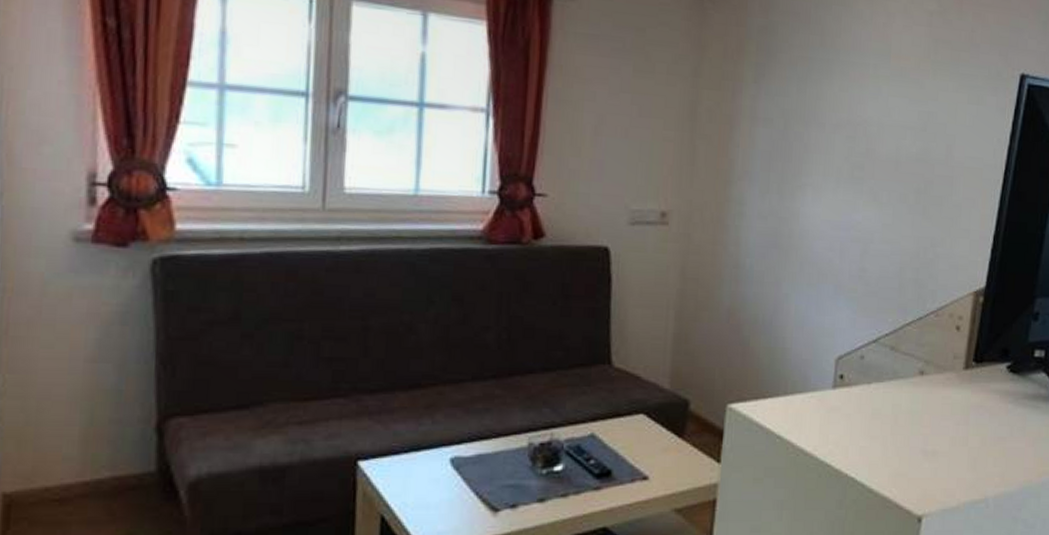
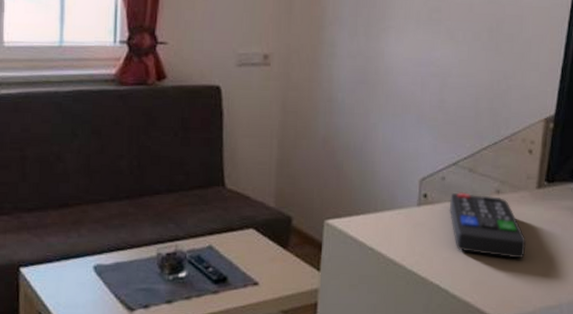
remote control: none [867,373,951,448] -> present [449,192,526,259]

